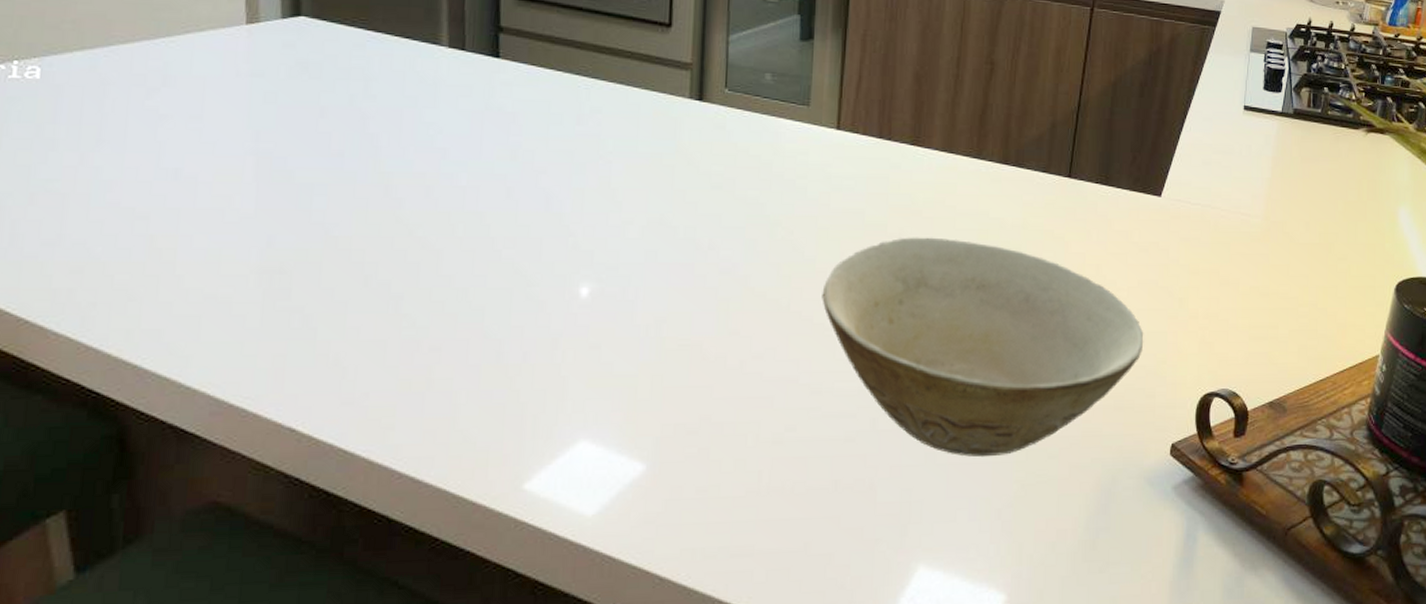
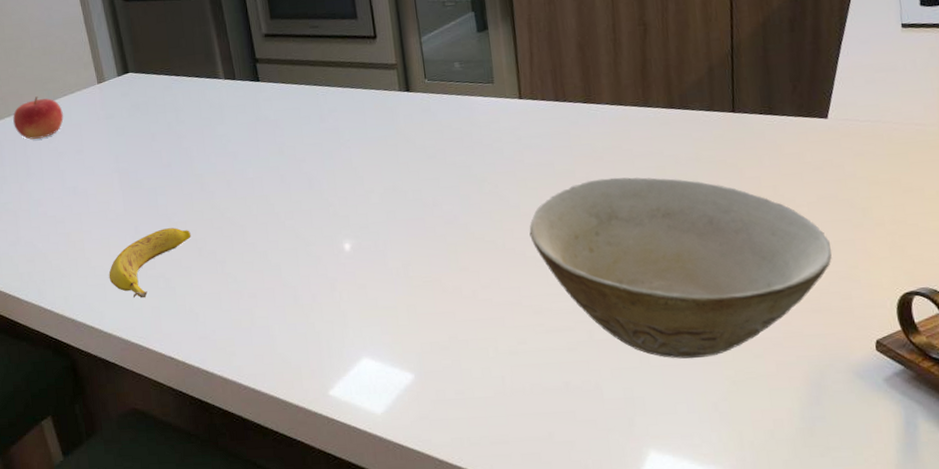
fruit: none [87,27,179,90] -> present [13,96,64,140]
banana: none [210,243,357,341] -> present [109,228,191,299]

